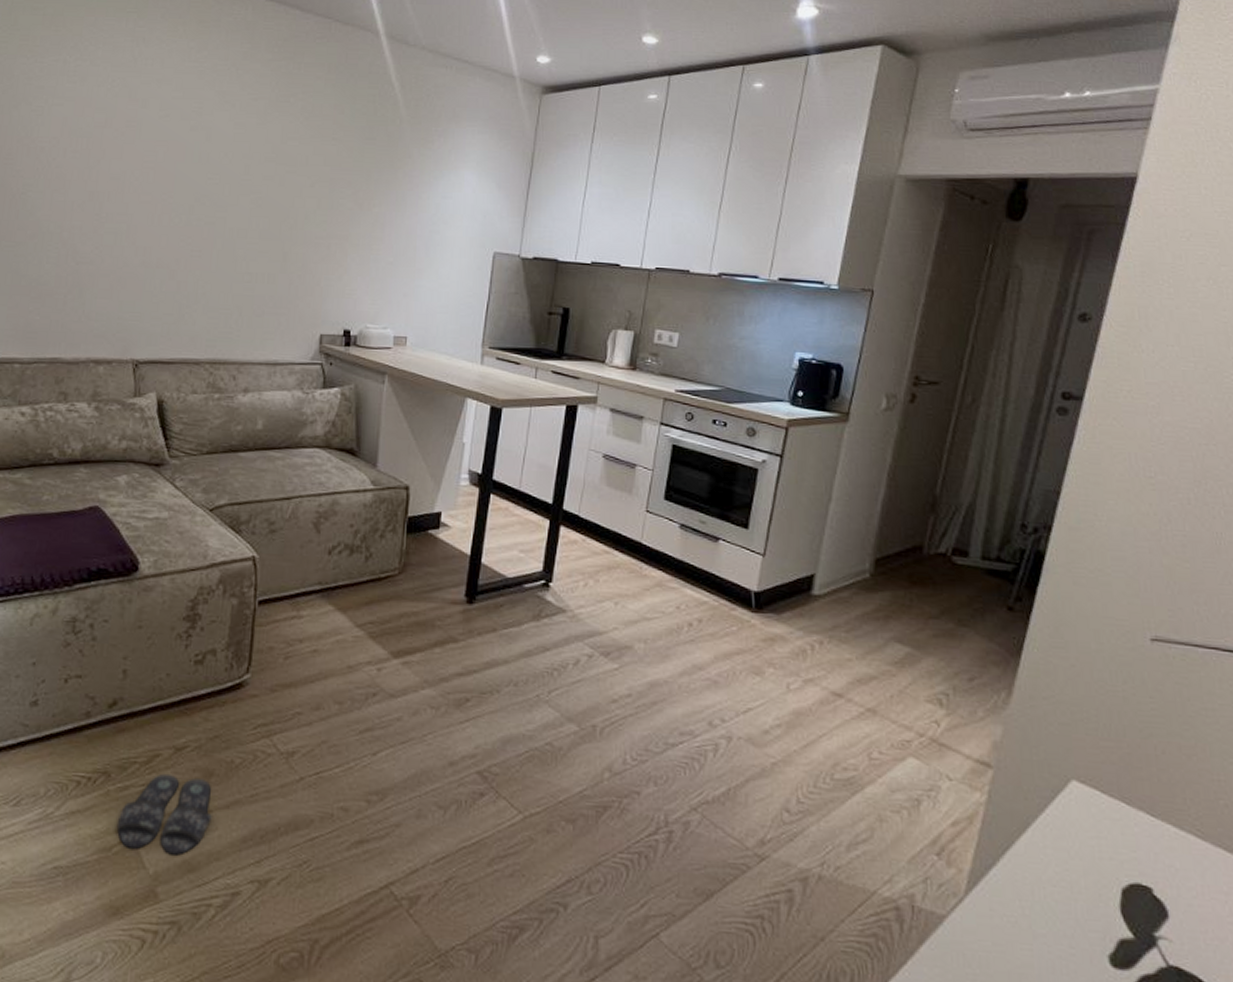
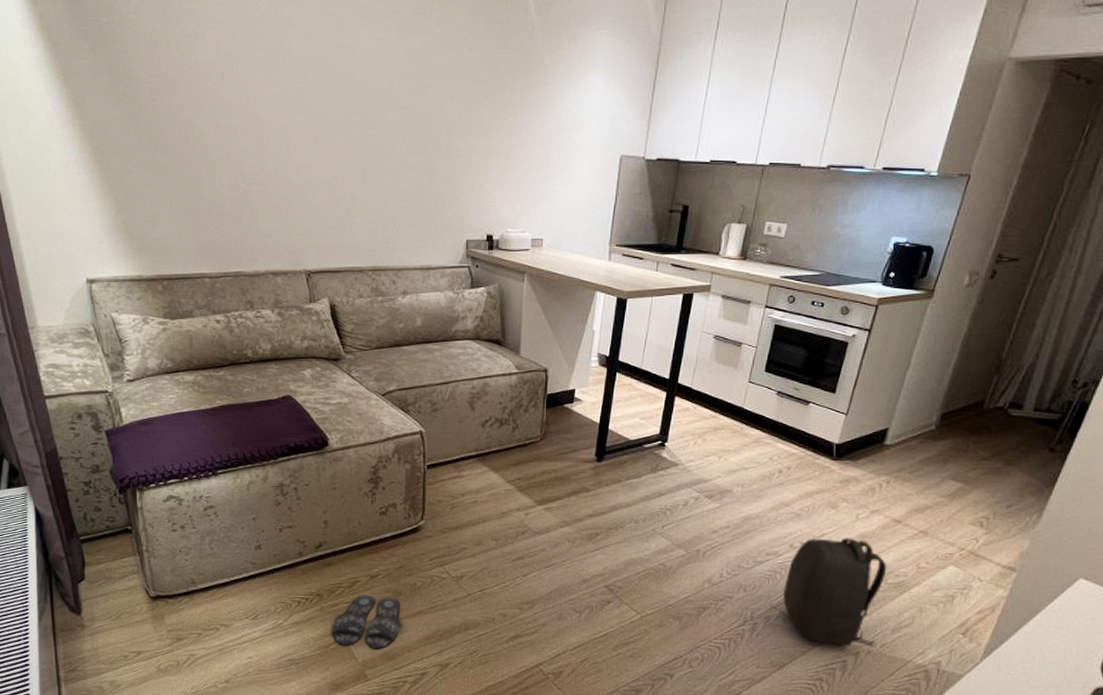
backpack: none [703,714,832,868] -> present [782,537,887,646]

